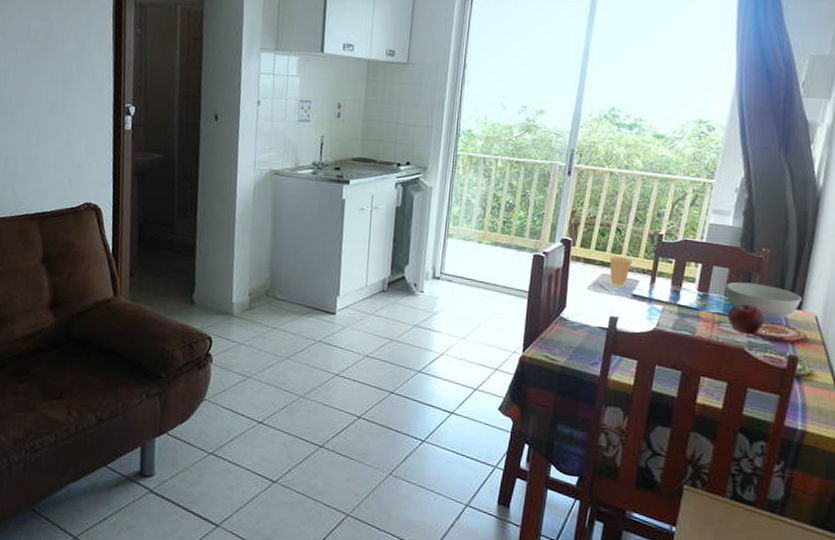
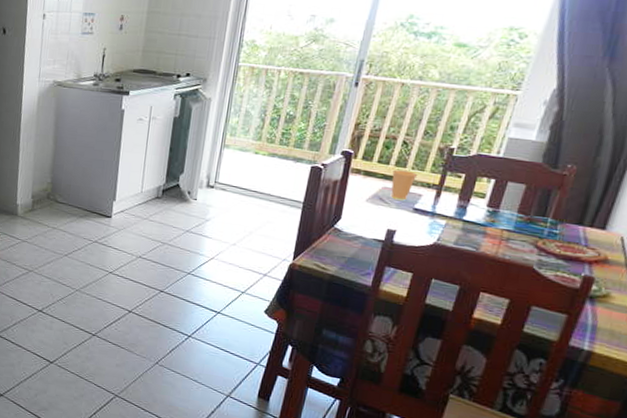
bowl: present [725,281,803,321] -> none [518,198,609,240]
fruit: present [727,303,765,335] -> none [518,221,561,253]

